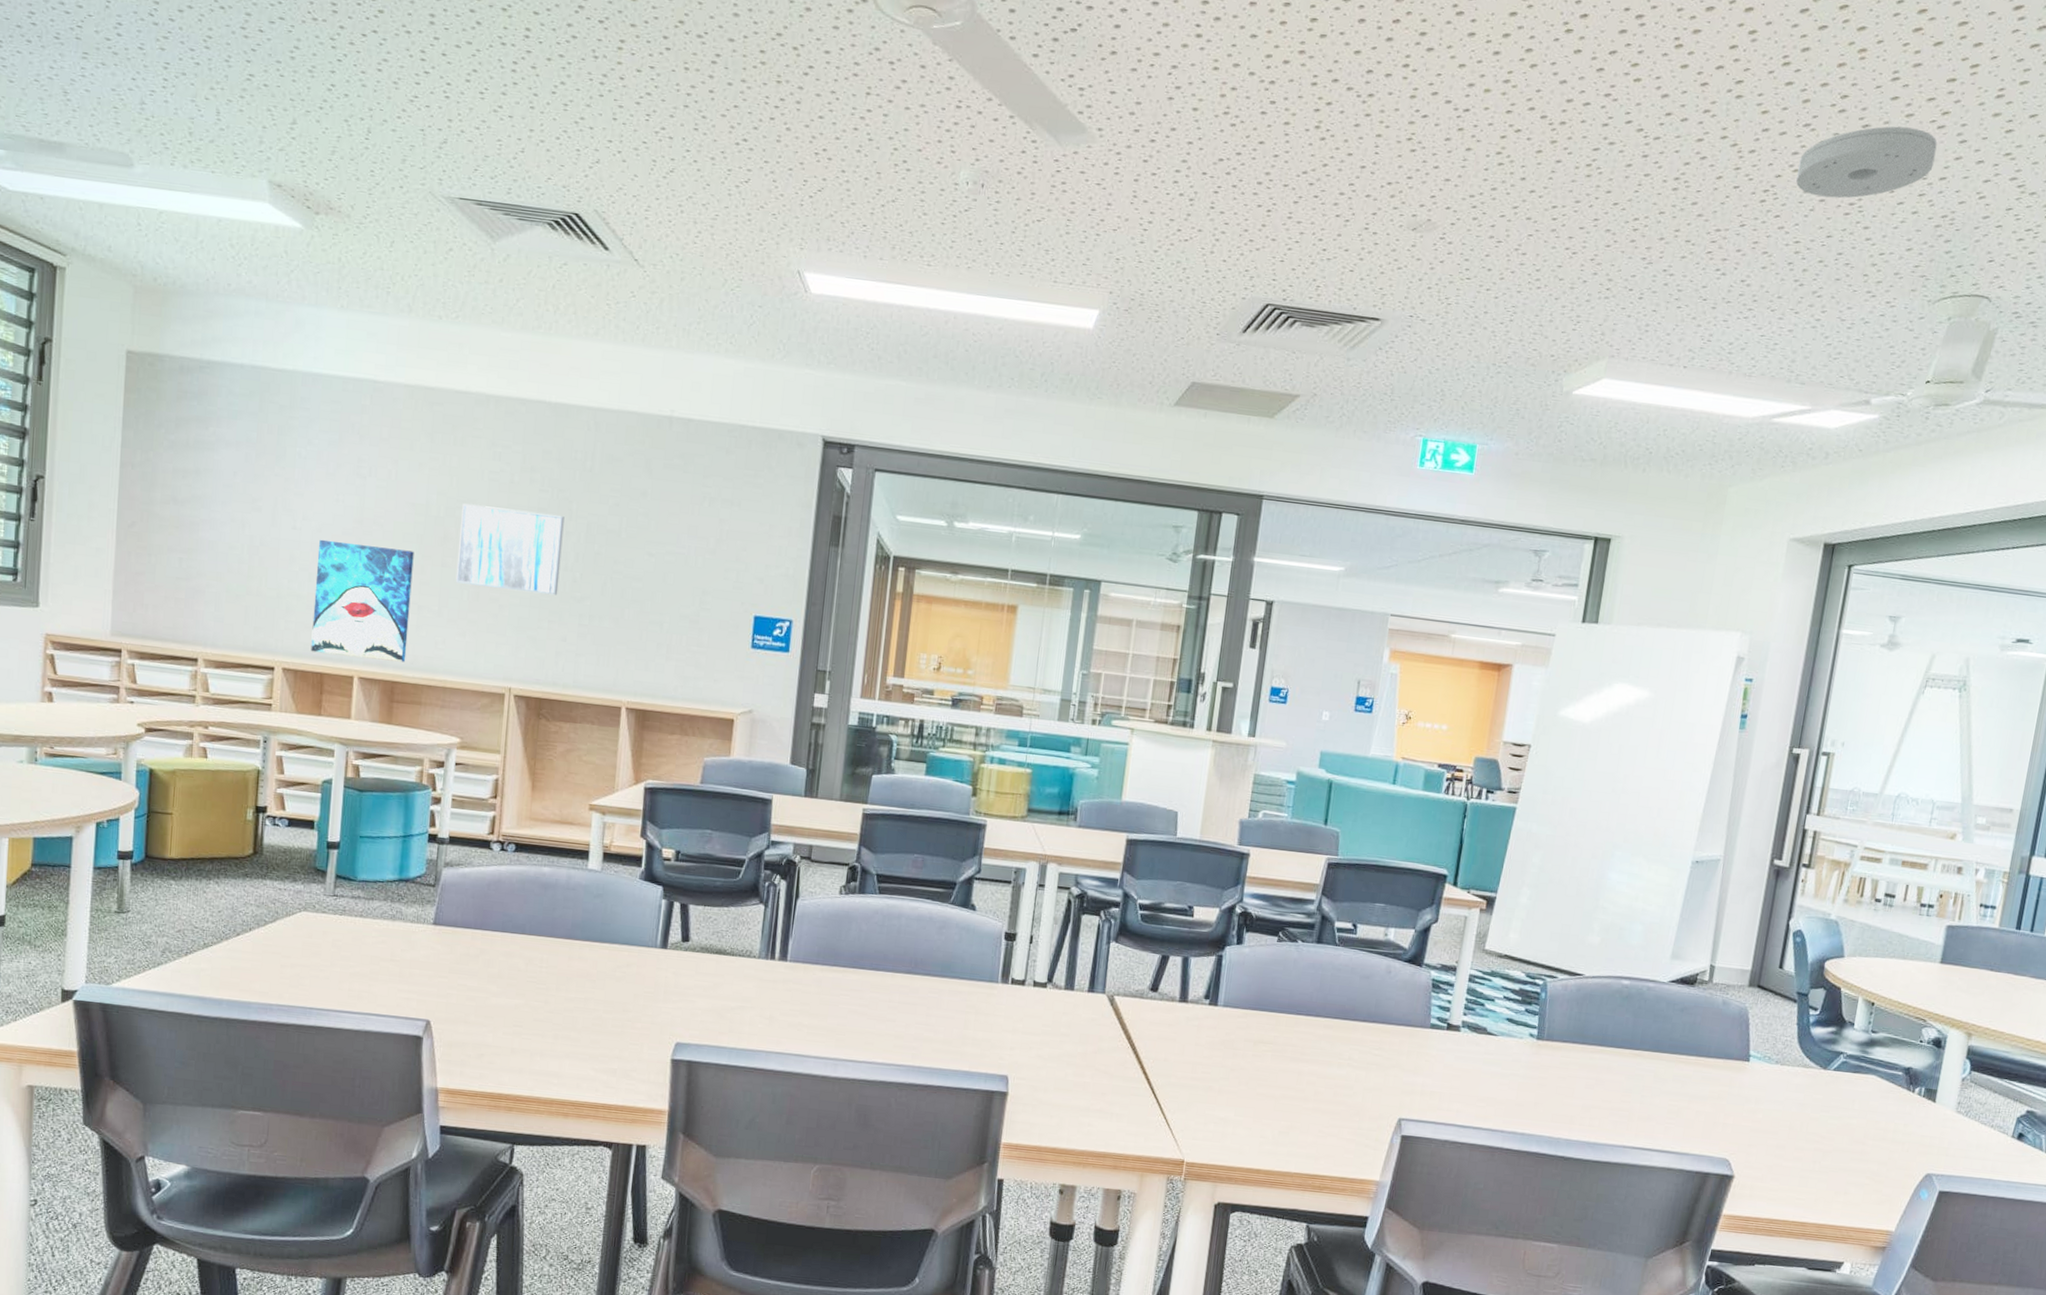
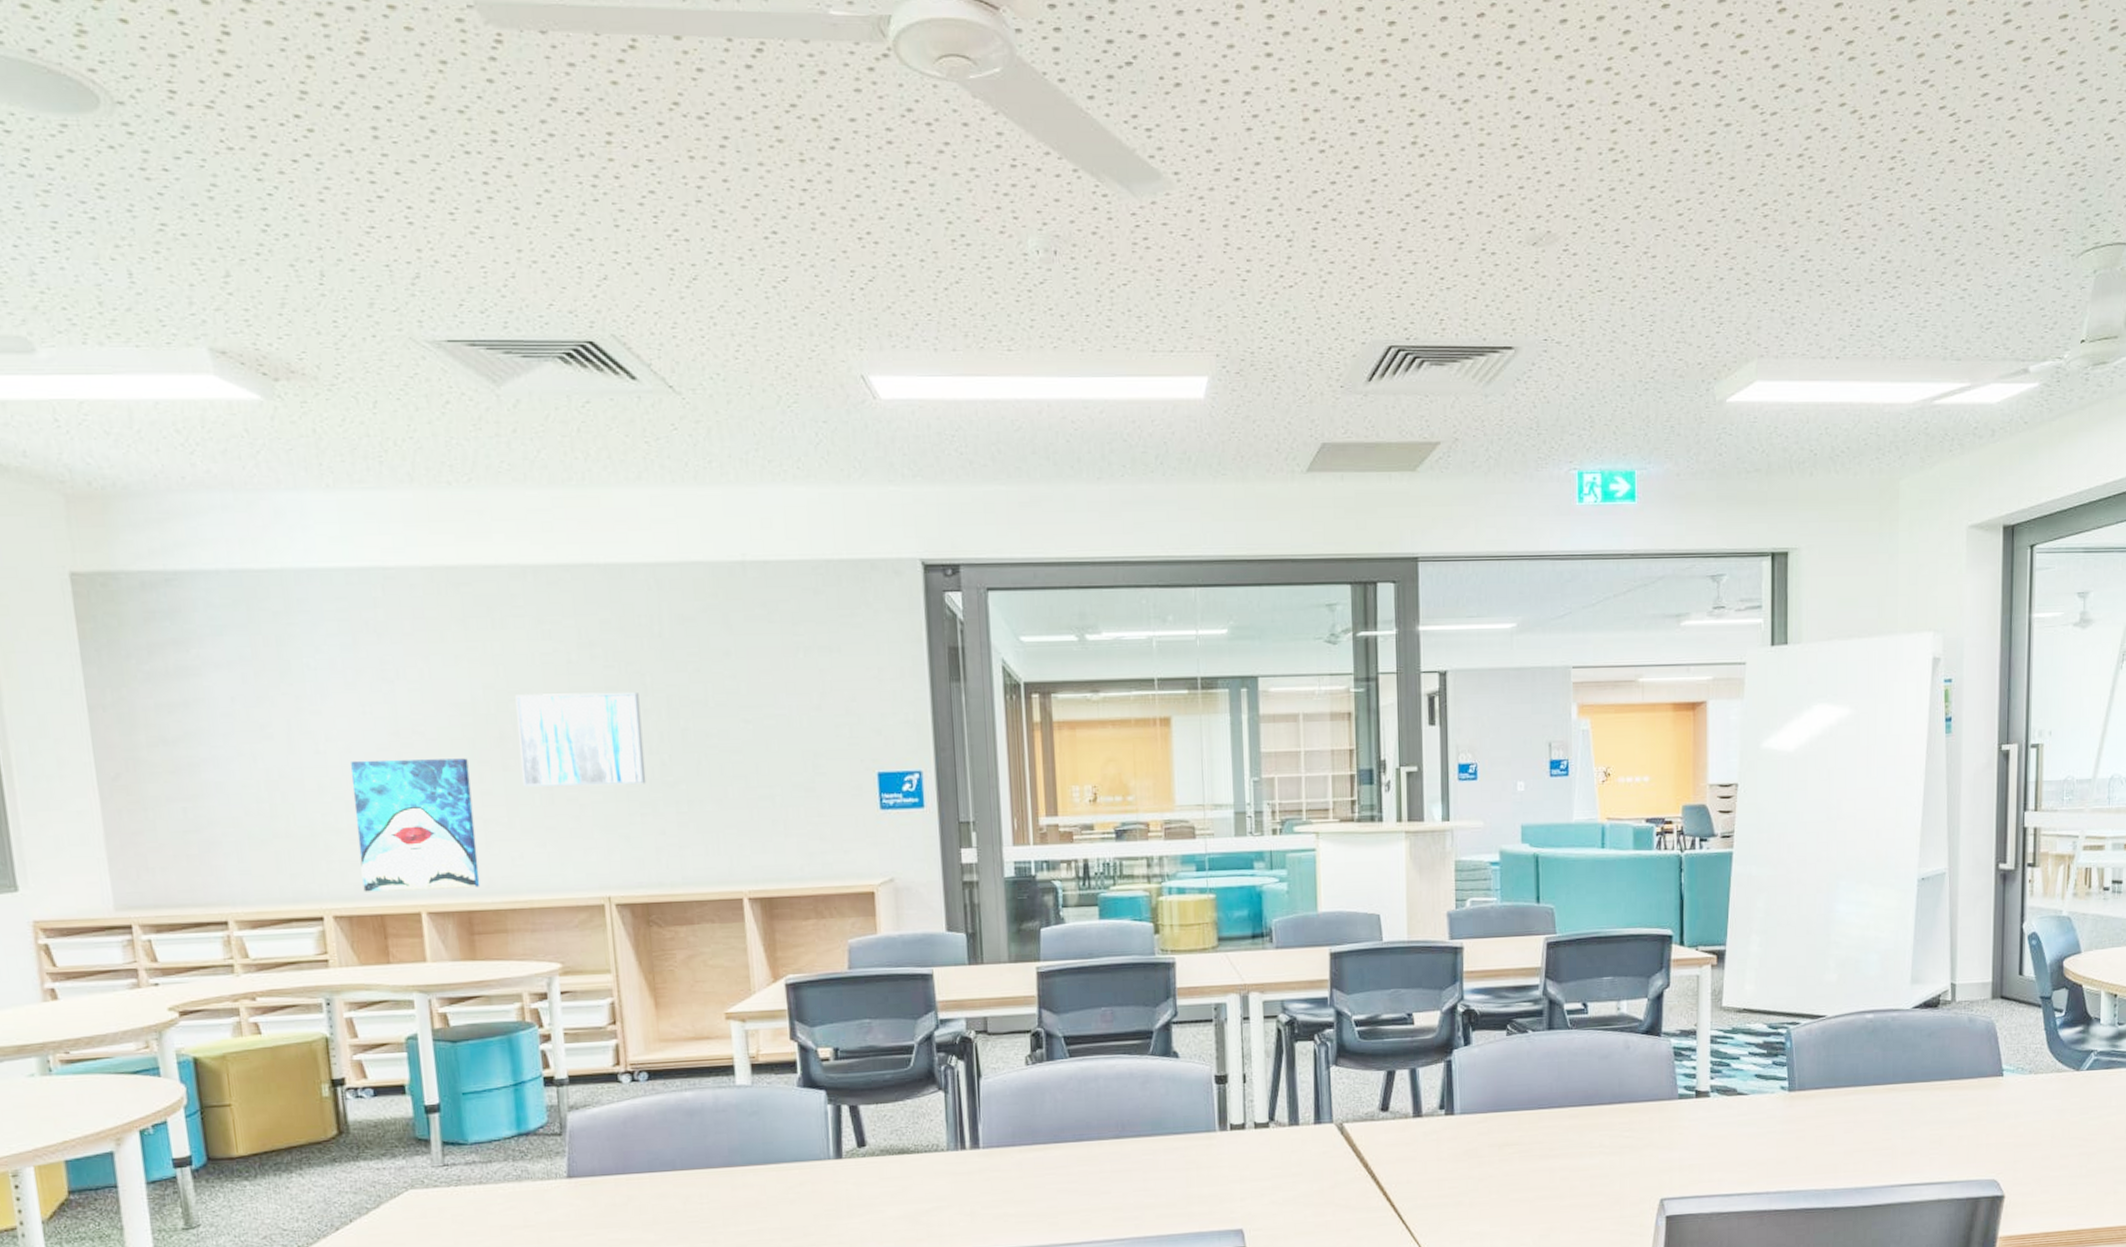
smoke detector: present [1796,126,1937,199] -> none [1923,72,2058,157]

